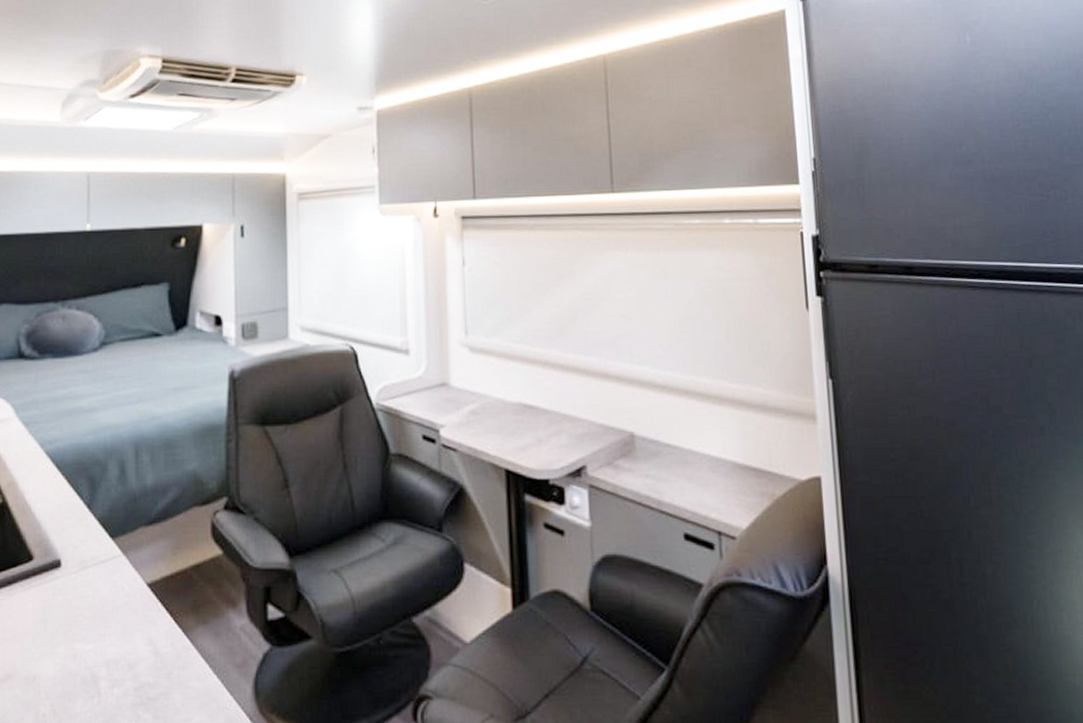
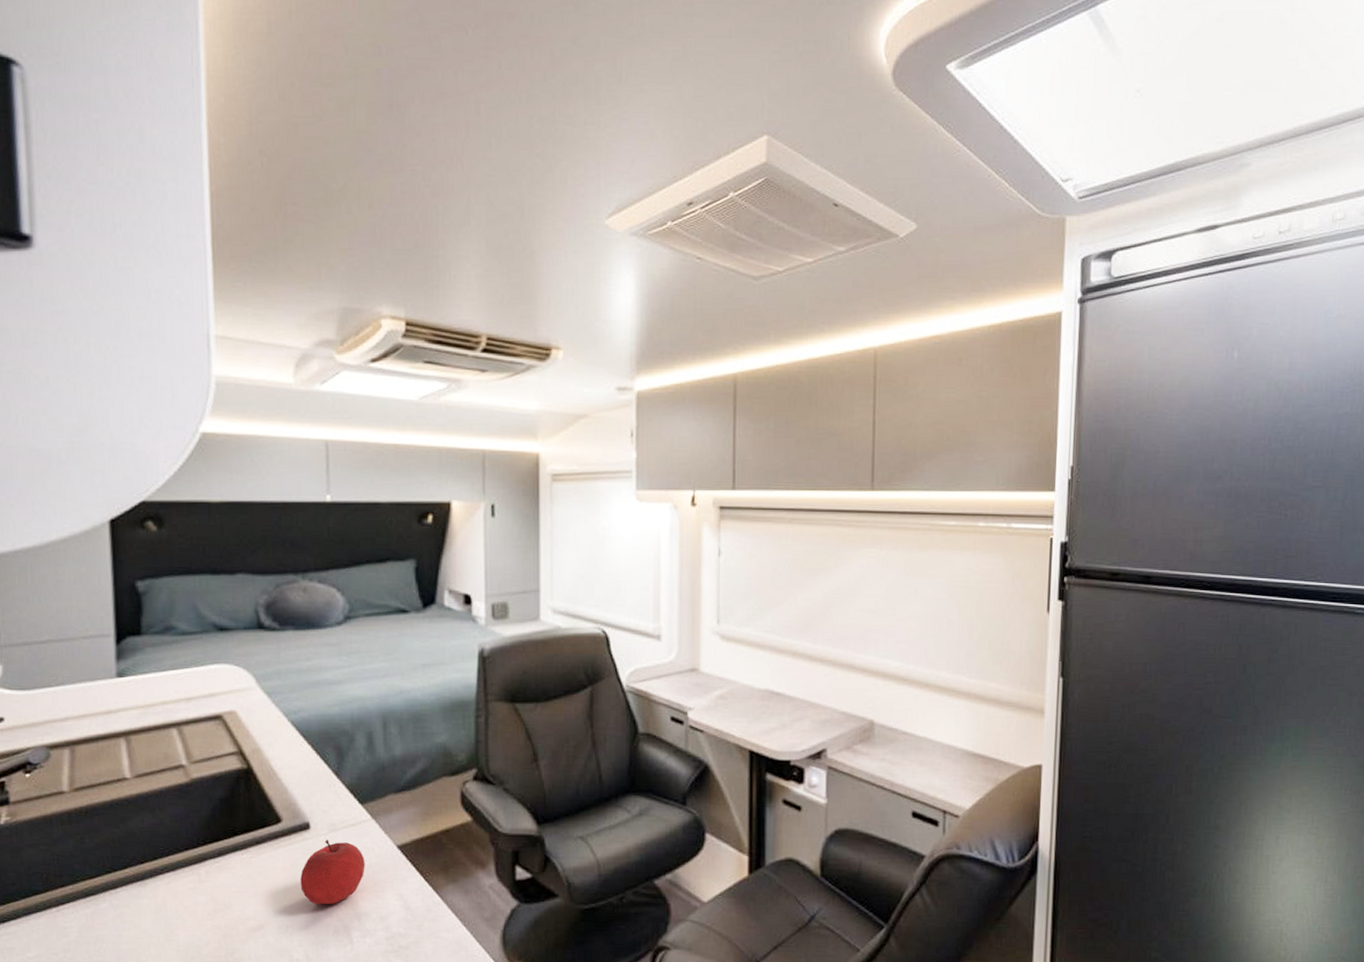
apple: none [50,578,115,652] -> present [300,840,365,905]

